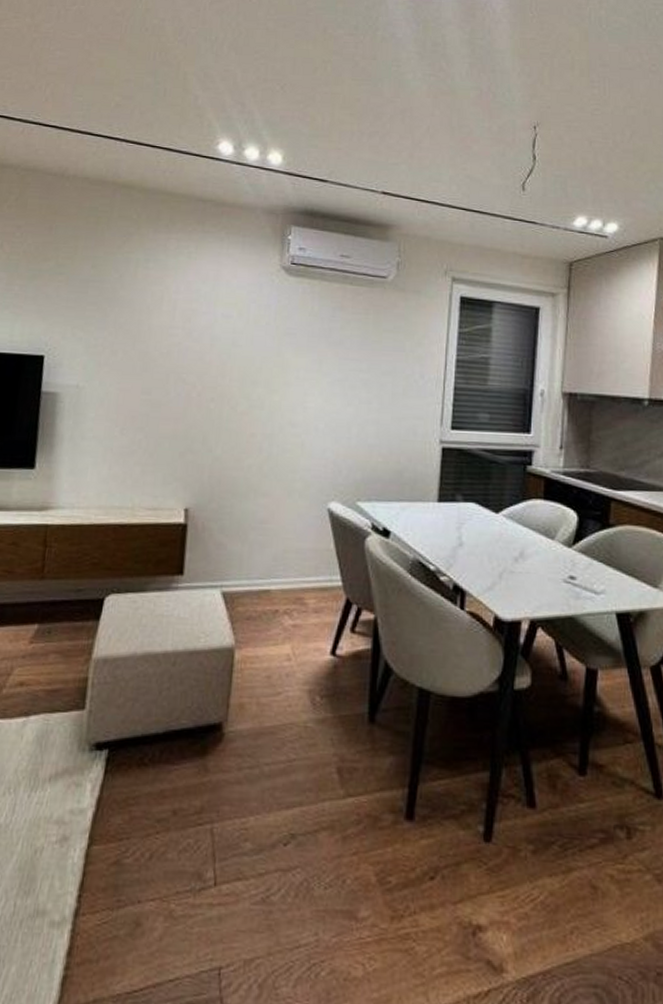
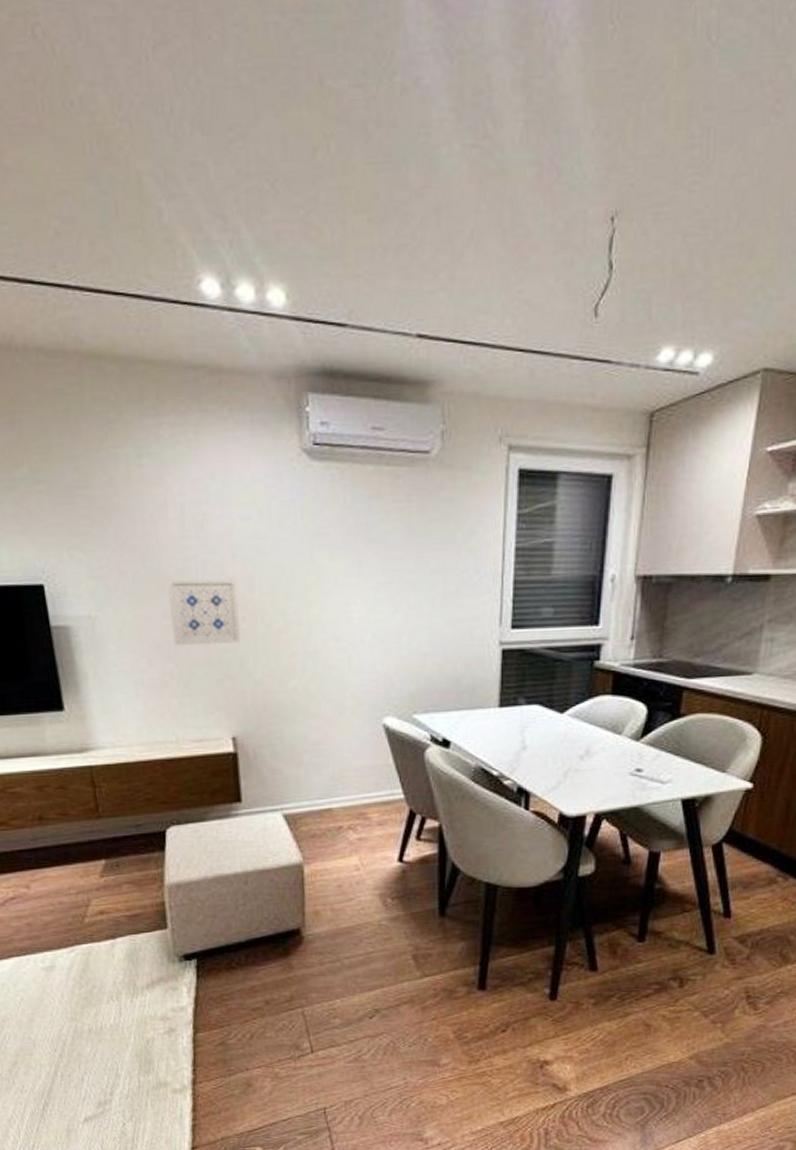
wall art: none [147,361,211,420] -> present [168,578,241,645]

